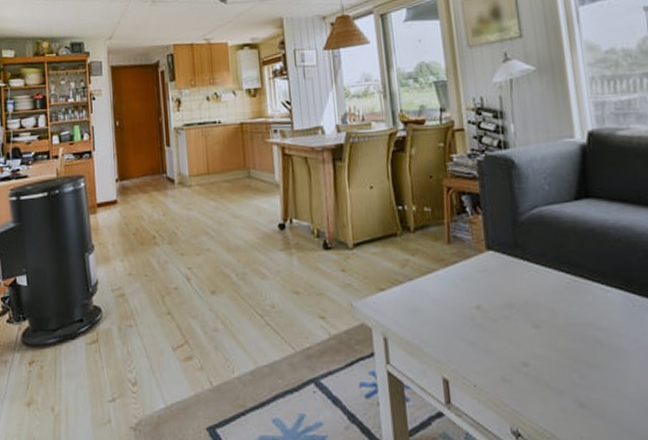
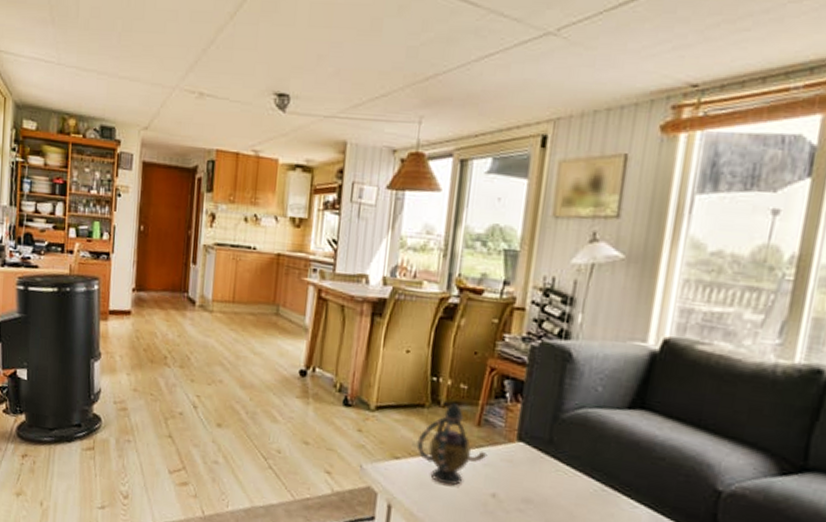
teapot: none [397,227,463,306] -> present [416,402,488,486]

